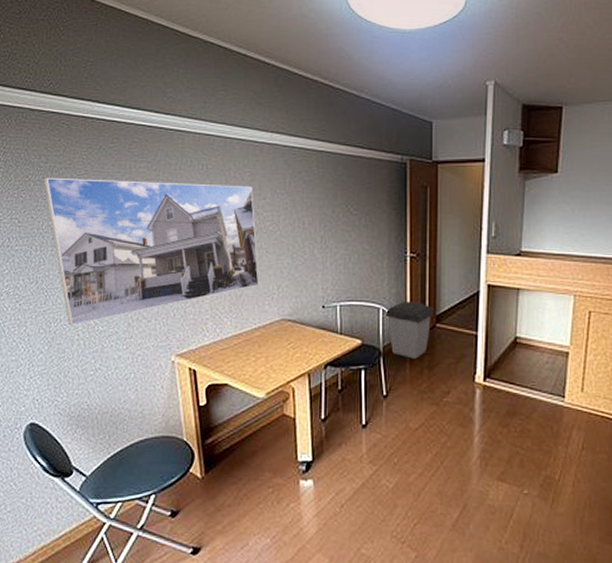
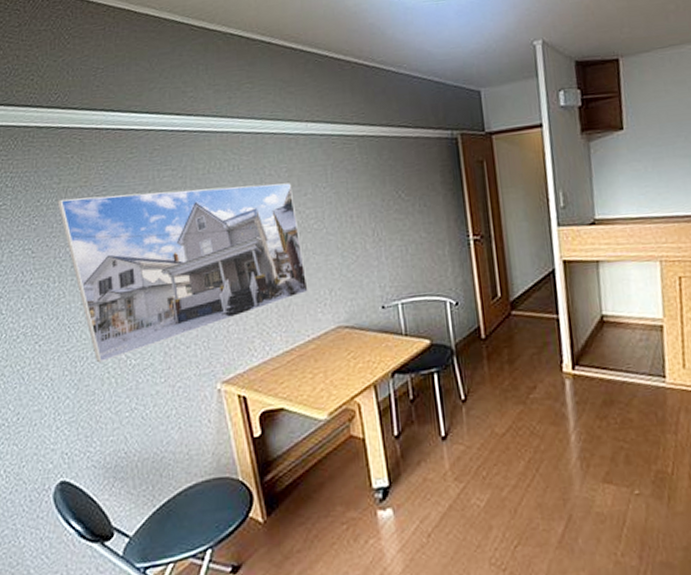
trash can: present [385,301,434,359] -> none [452,288,507,354]

